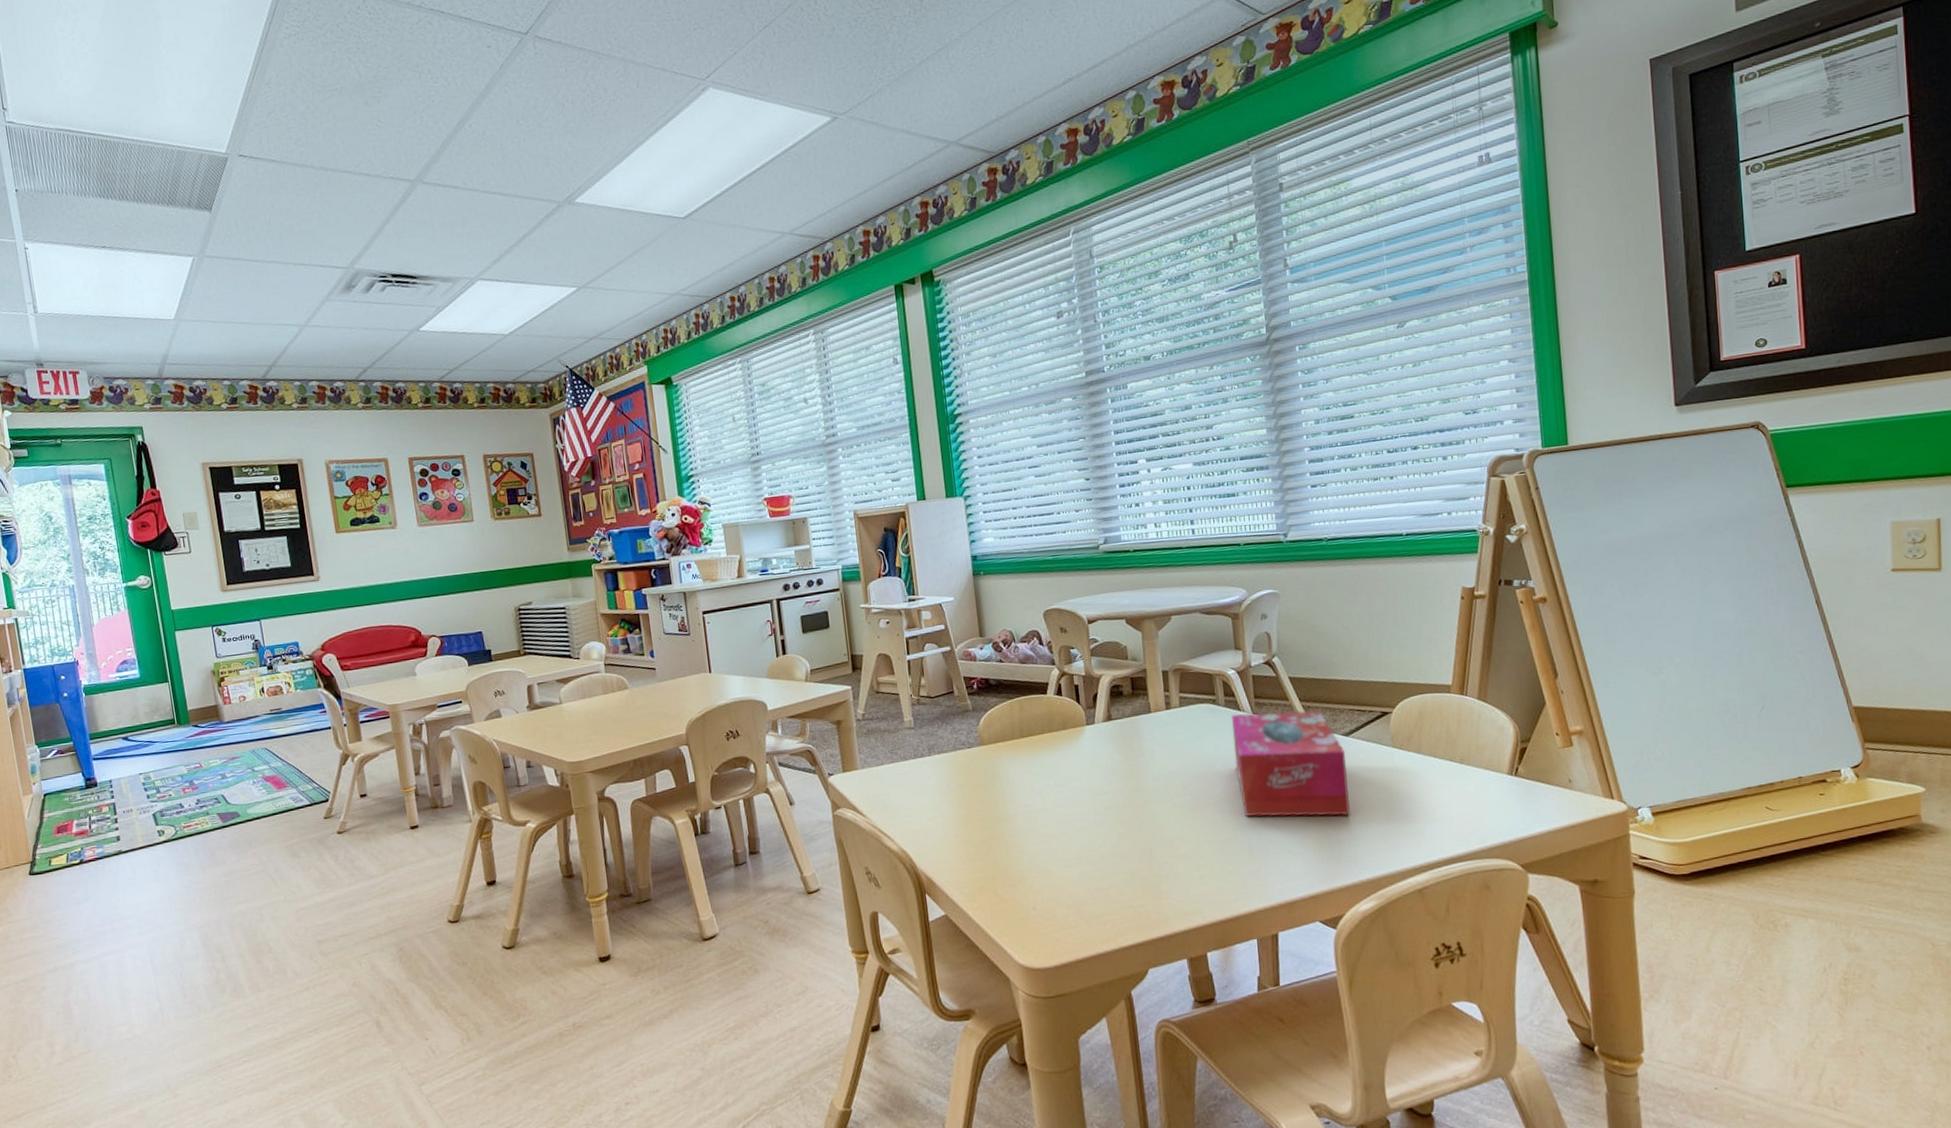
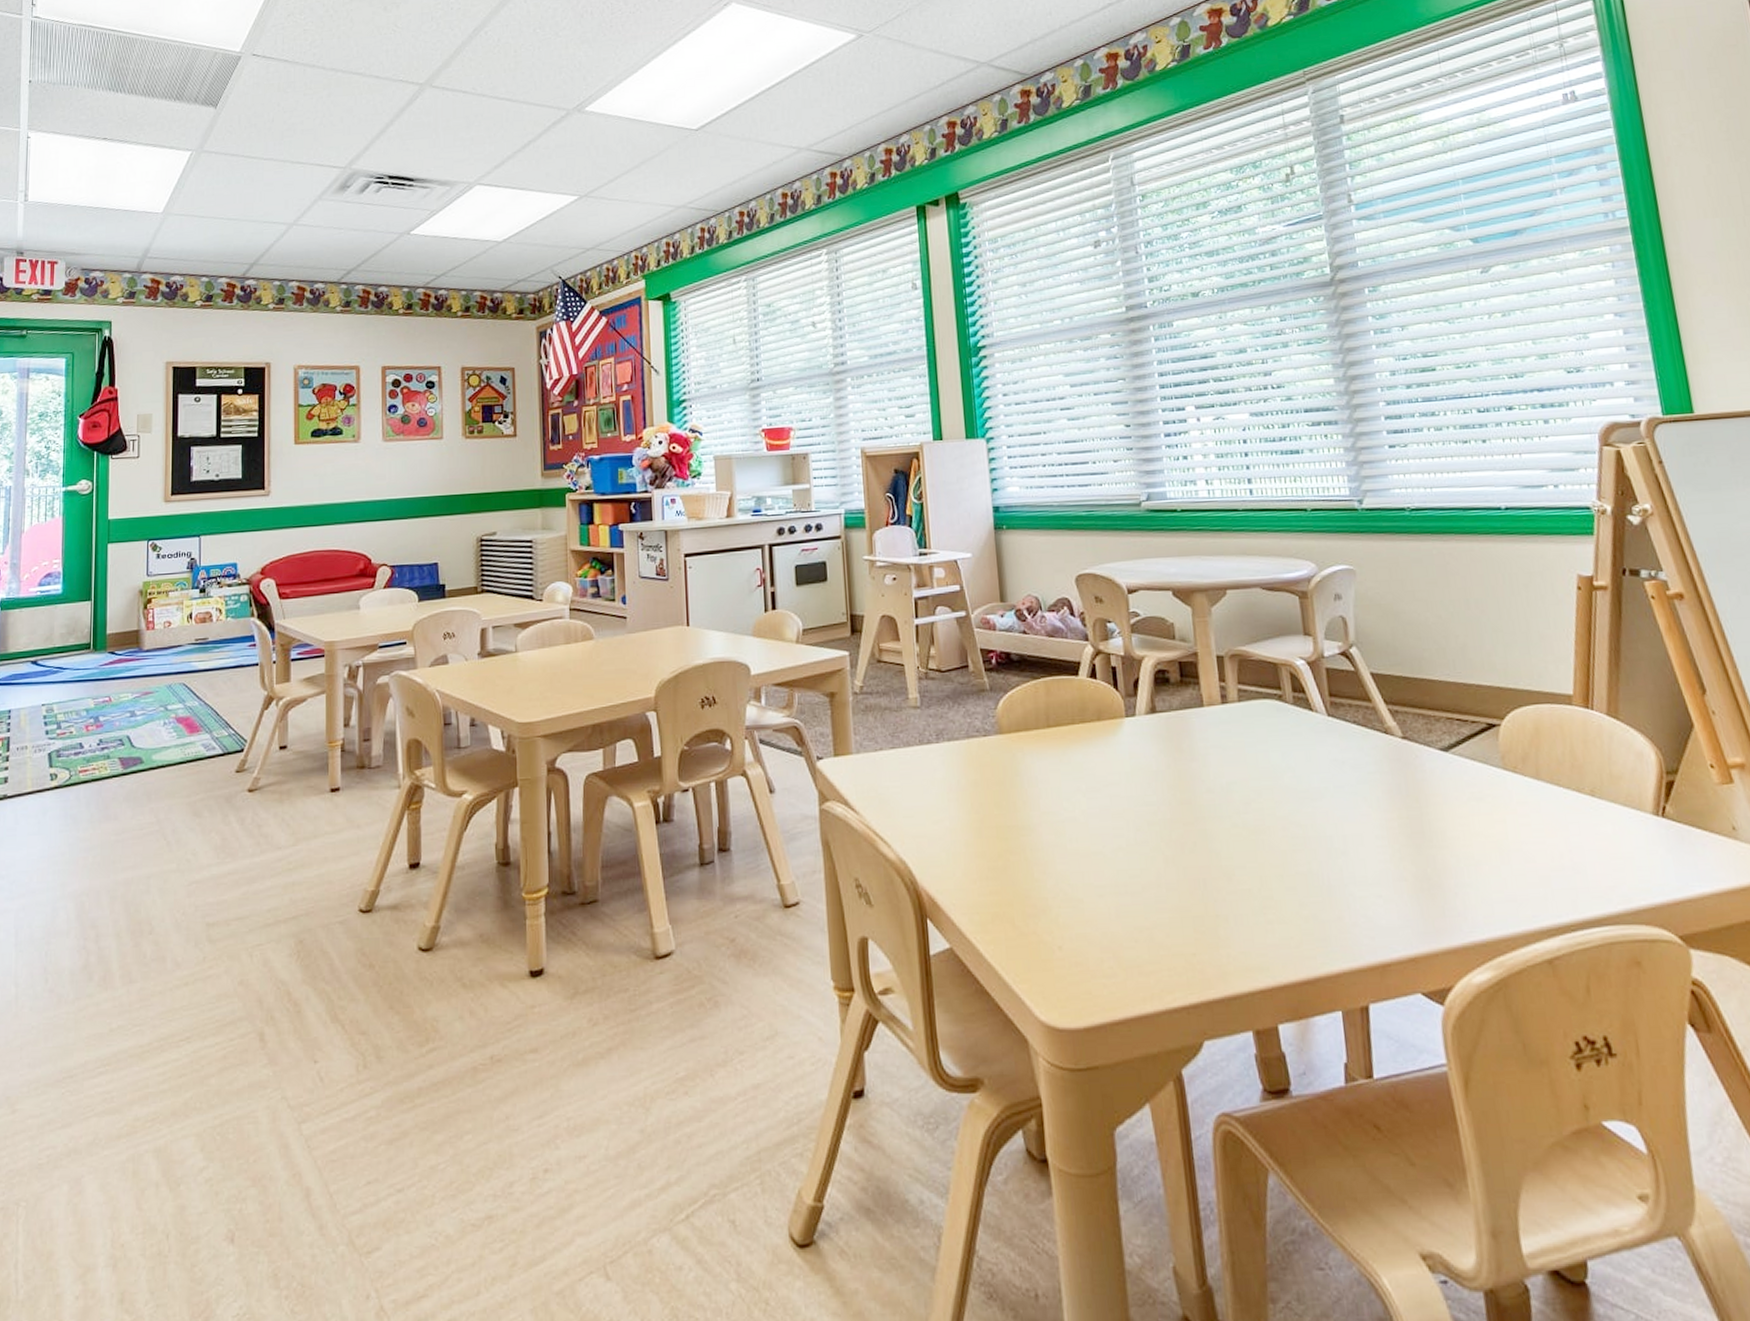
tissue box: present [1231,710,1350,817] -> none [1301,714,1454,854]

